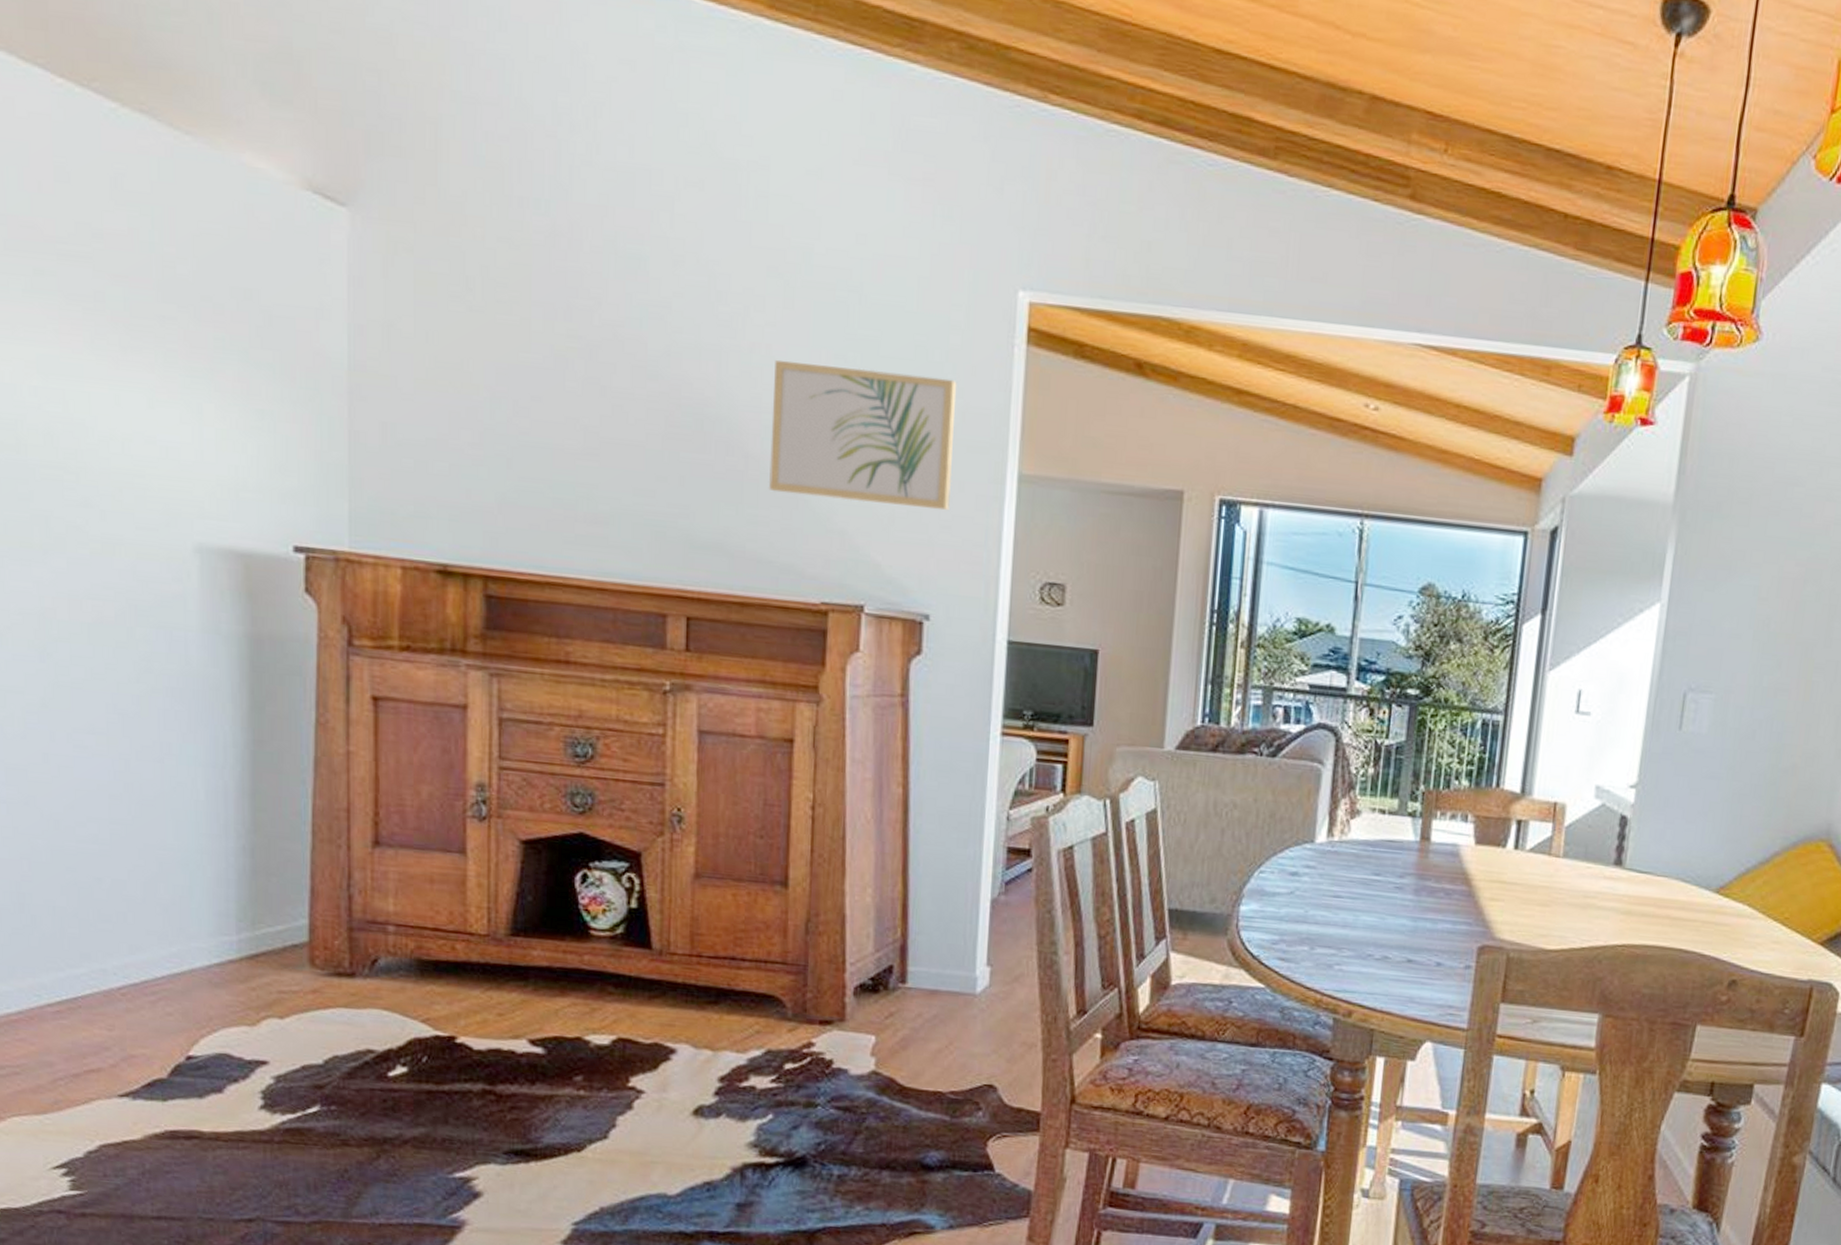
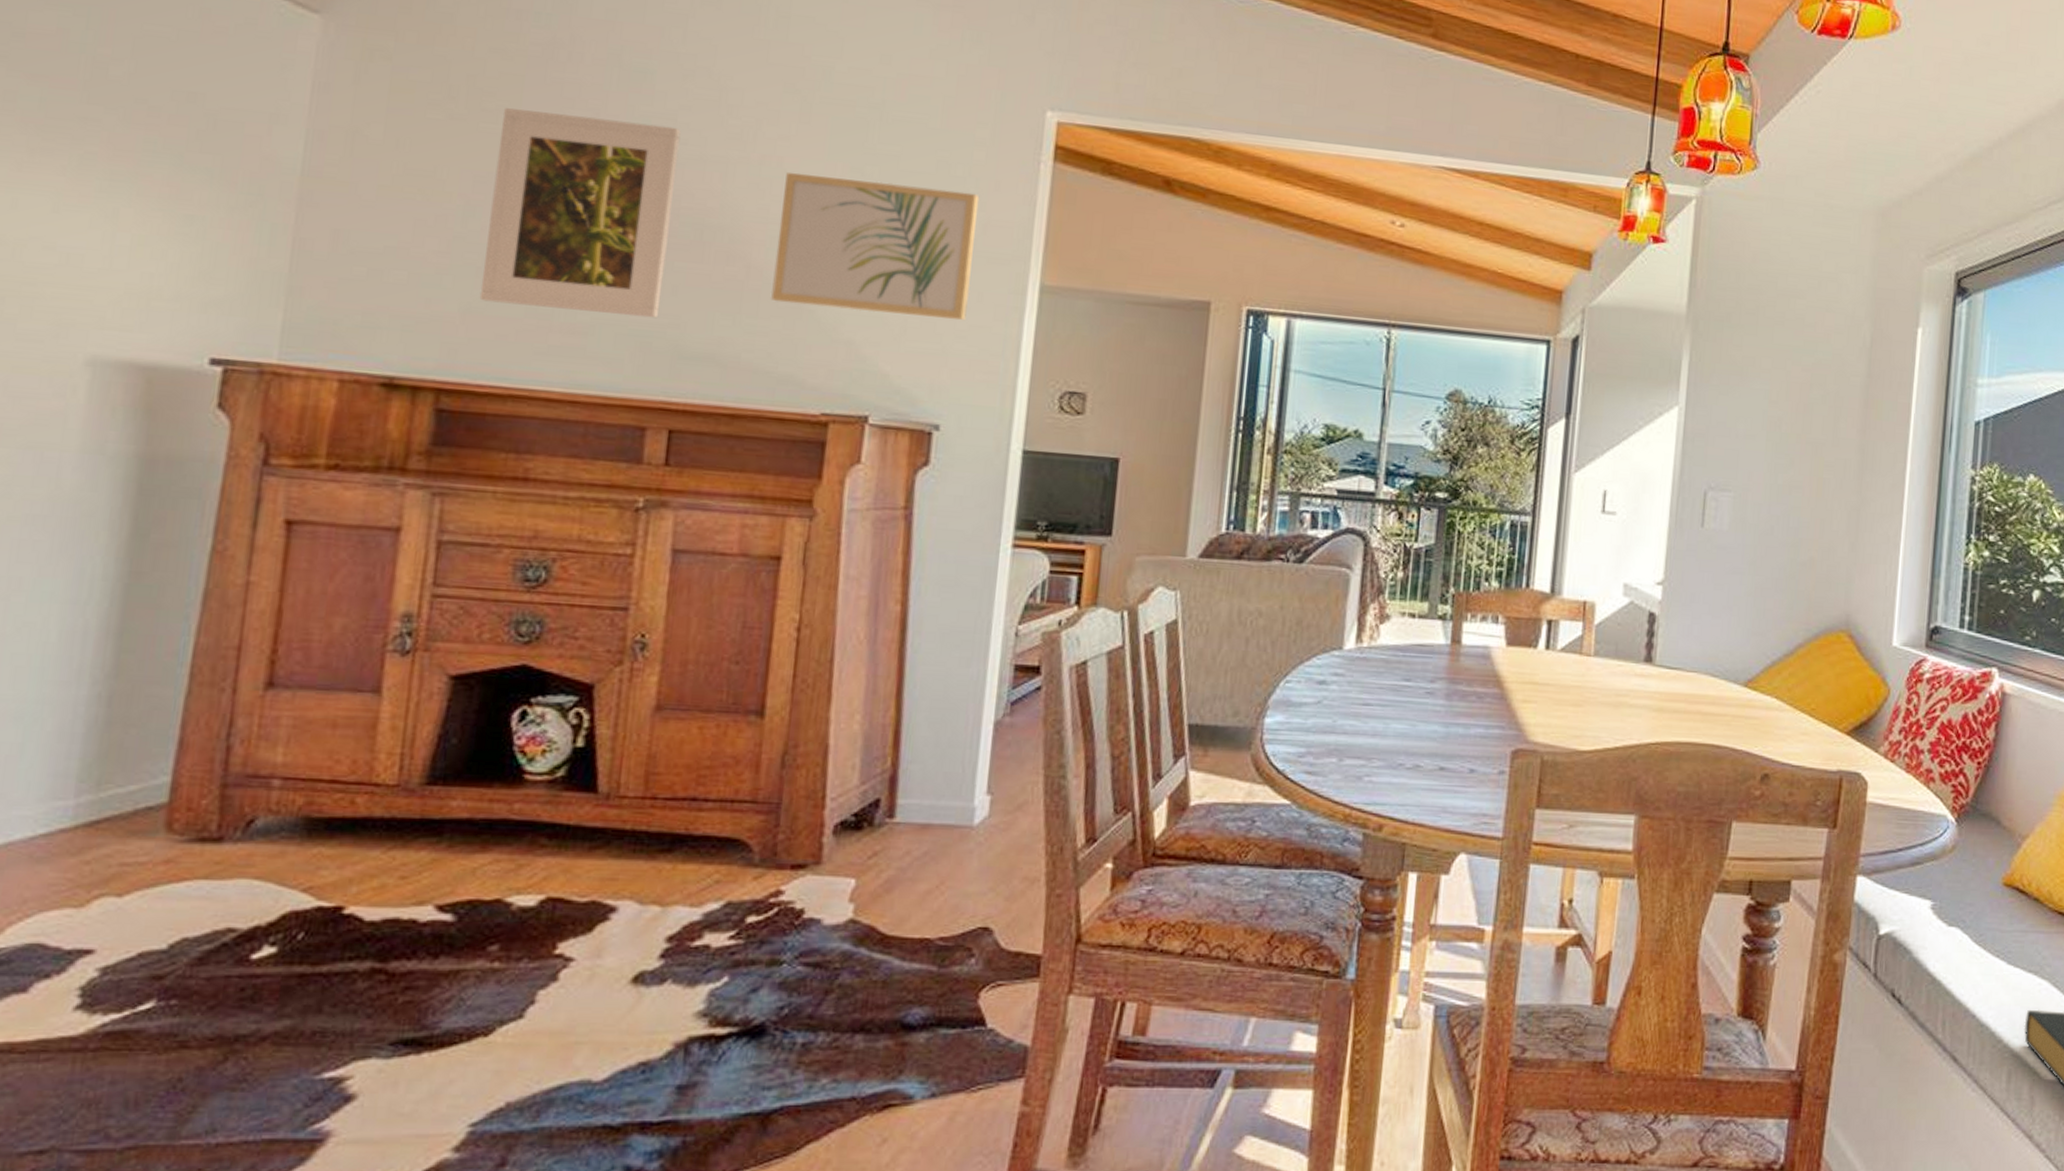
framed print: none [512,299,676,509] -> present [479,108,681,319]

